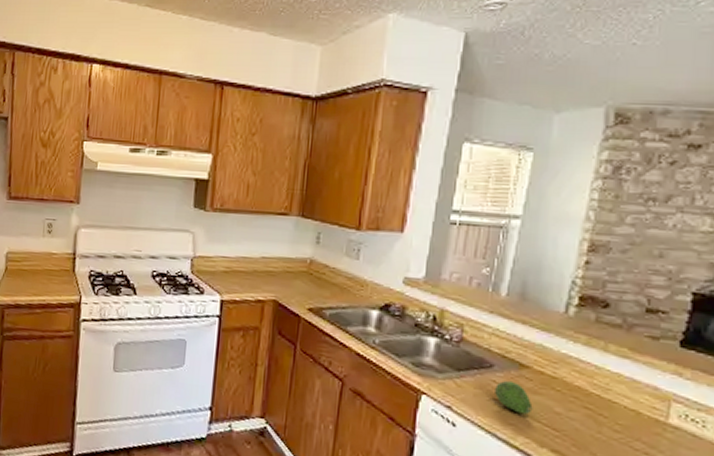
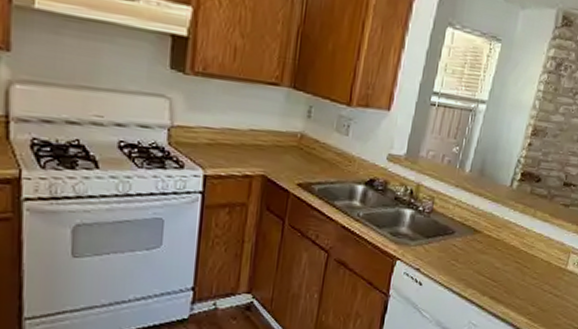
fruit: present [495,380,533,415] -> none [454,244,481,271]

